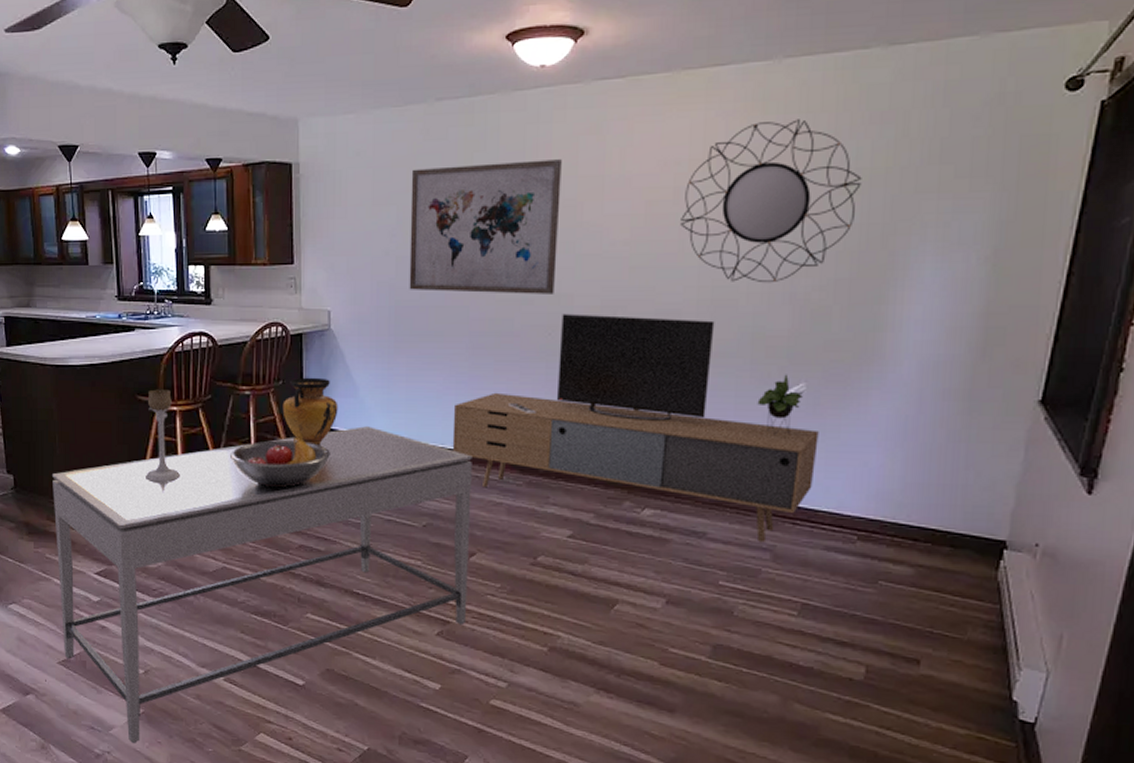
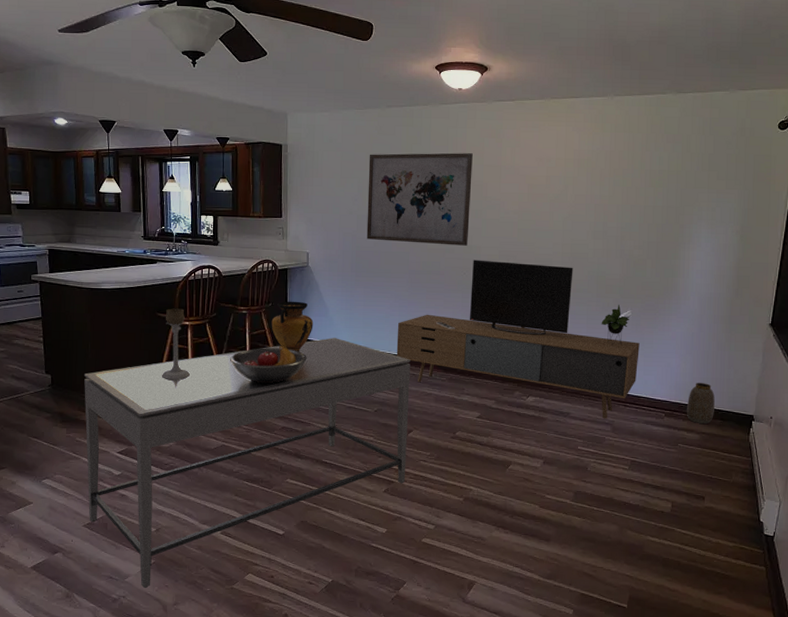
home mirror: present [680,119,862,283] -> none [551,136,663,243]
vase: none [892,491,941,552] -> present [686,383,715,424]

